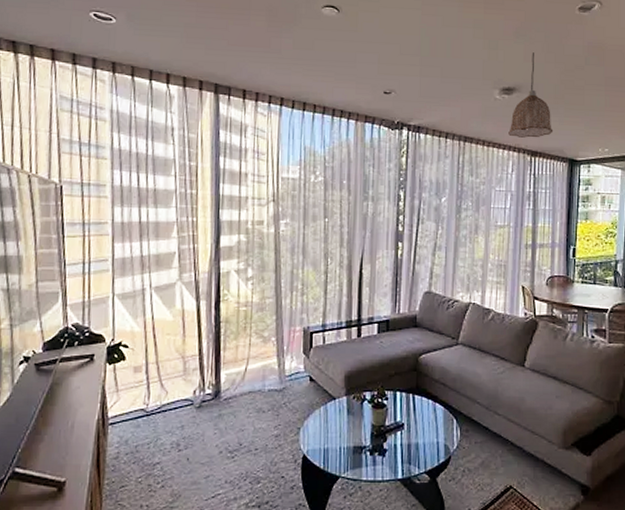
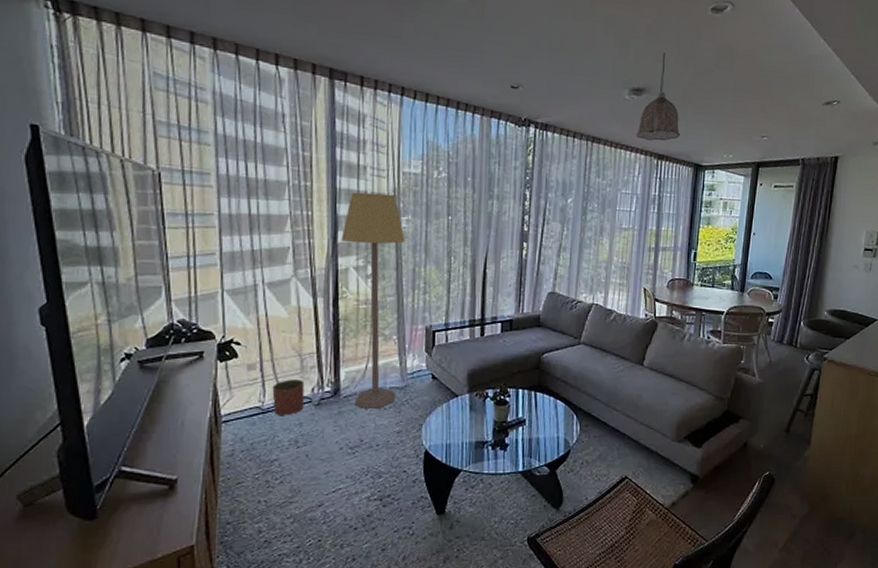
planter: none [156,382,187,419] -> present [272,379,305,416]
lamp: none [223,197,284,411] -> present [341,191,405,409]

